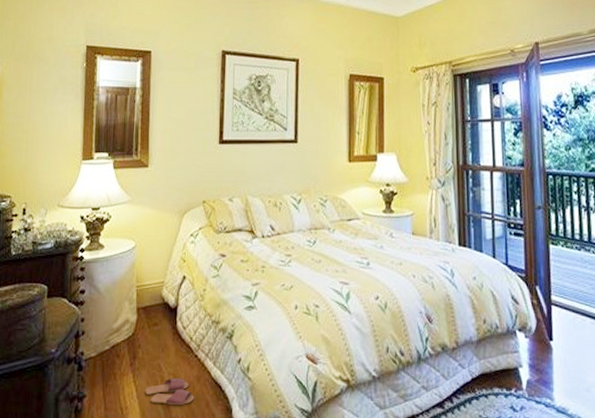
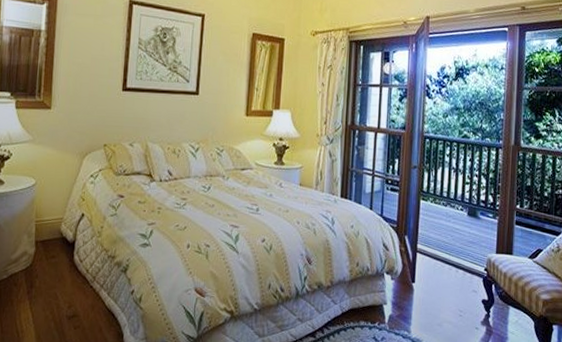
slippers: present [145,378,195,406] -> none [41,306,89,331]

